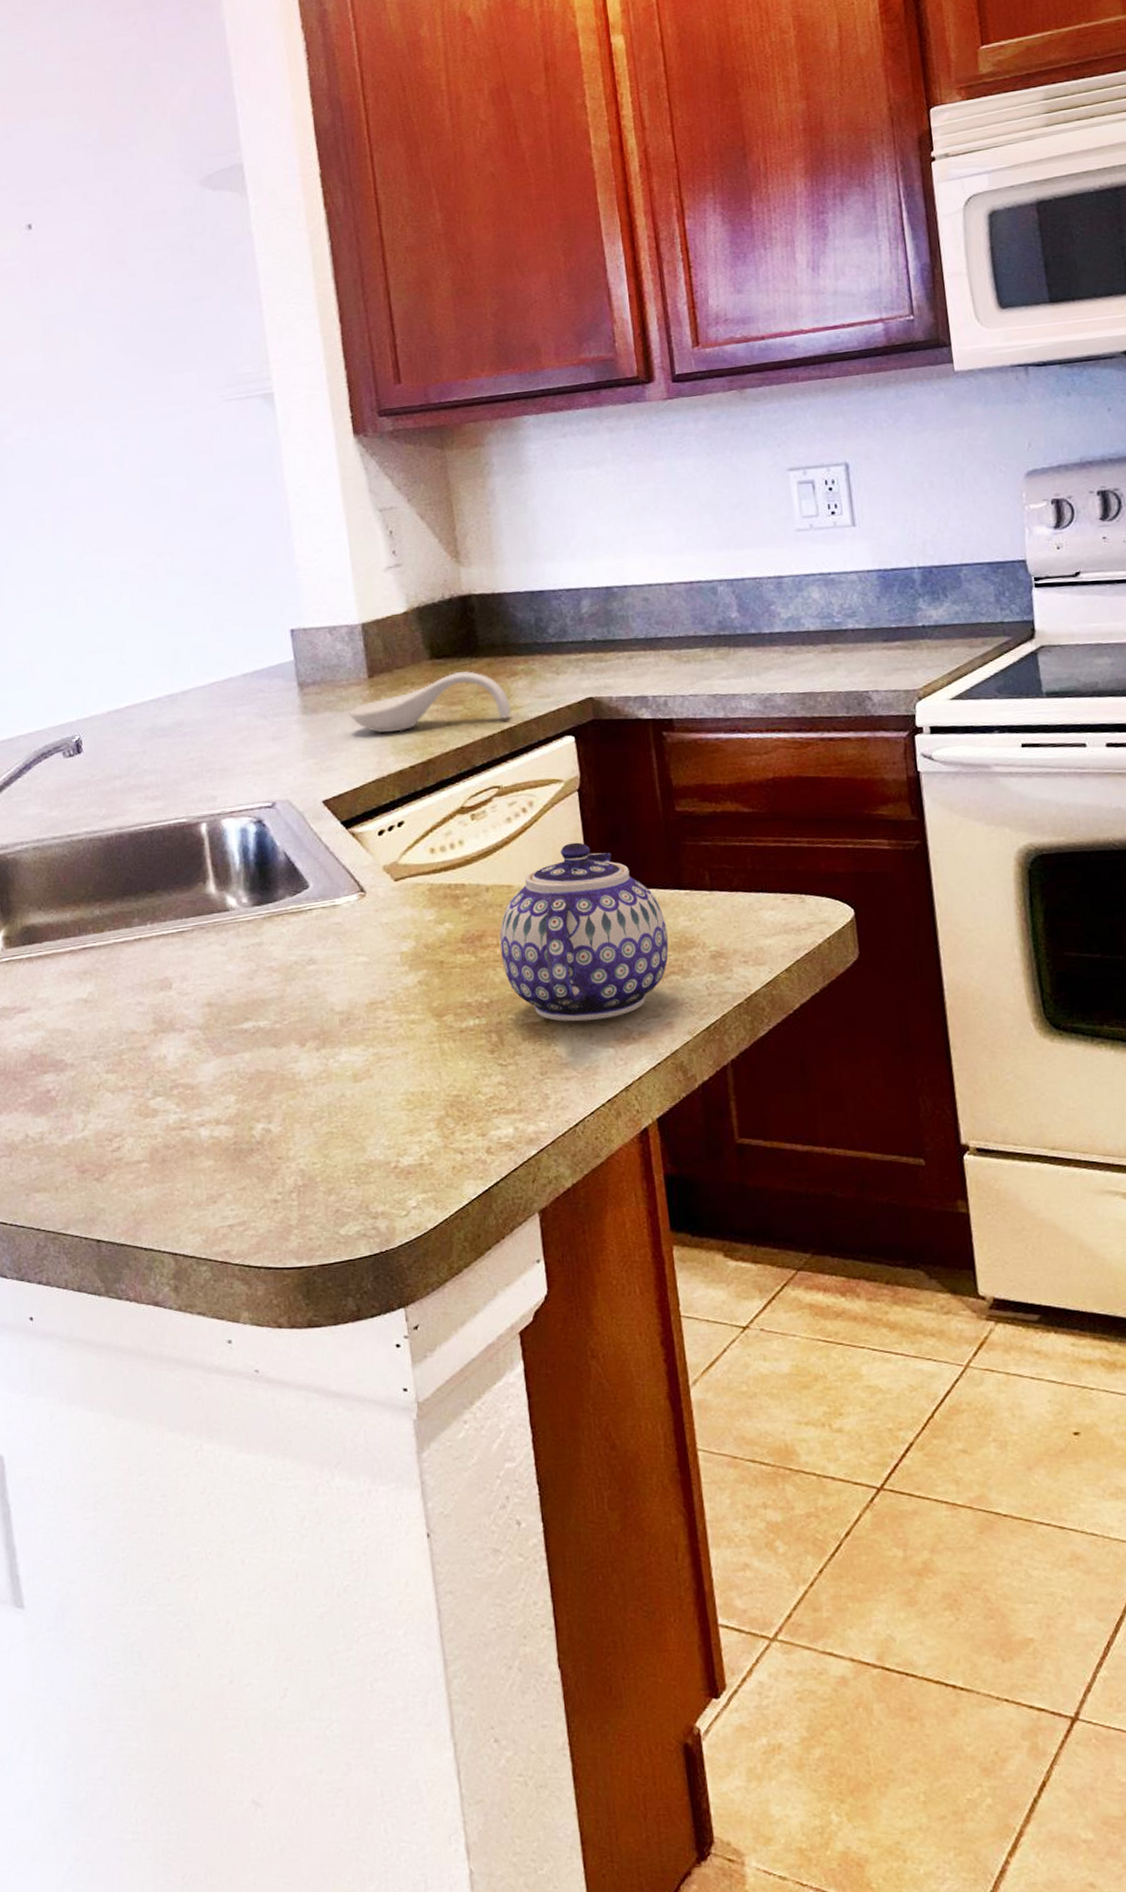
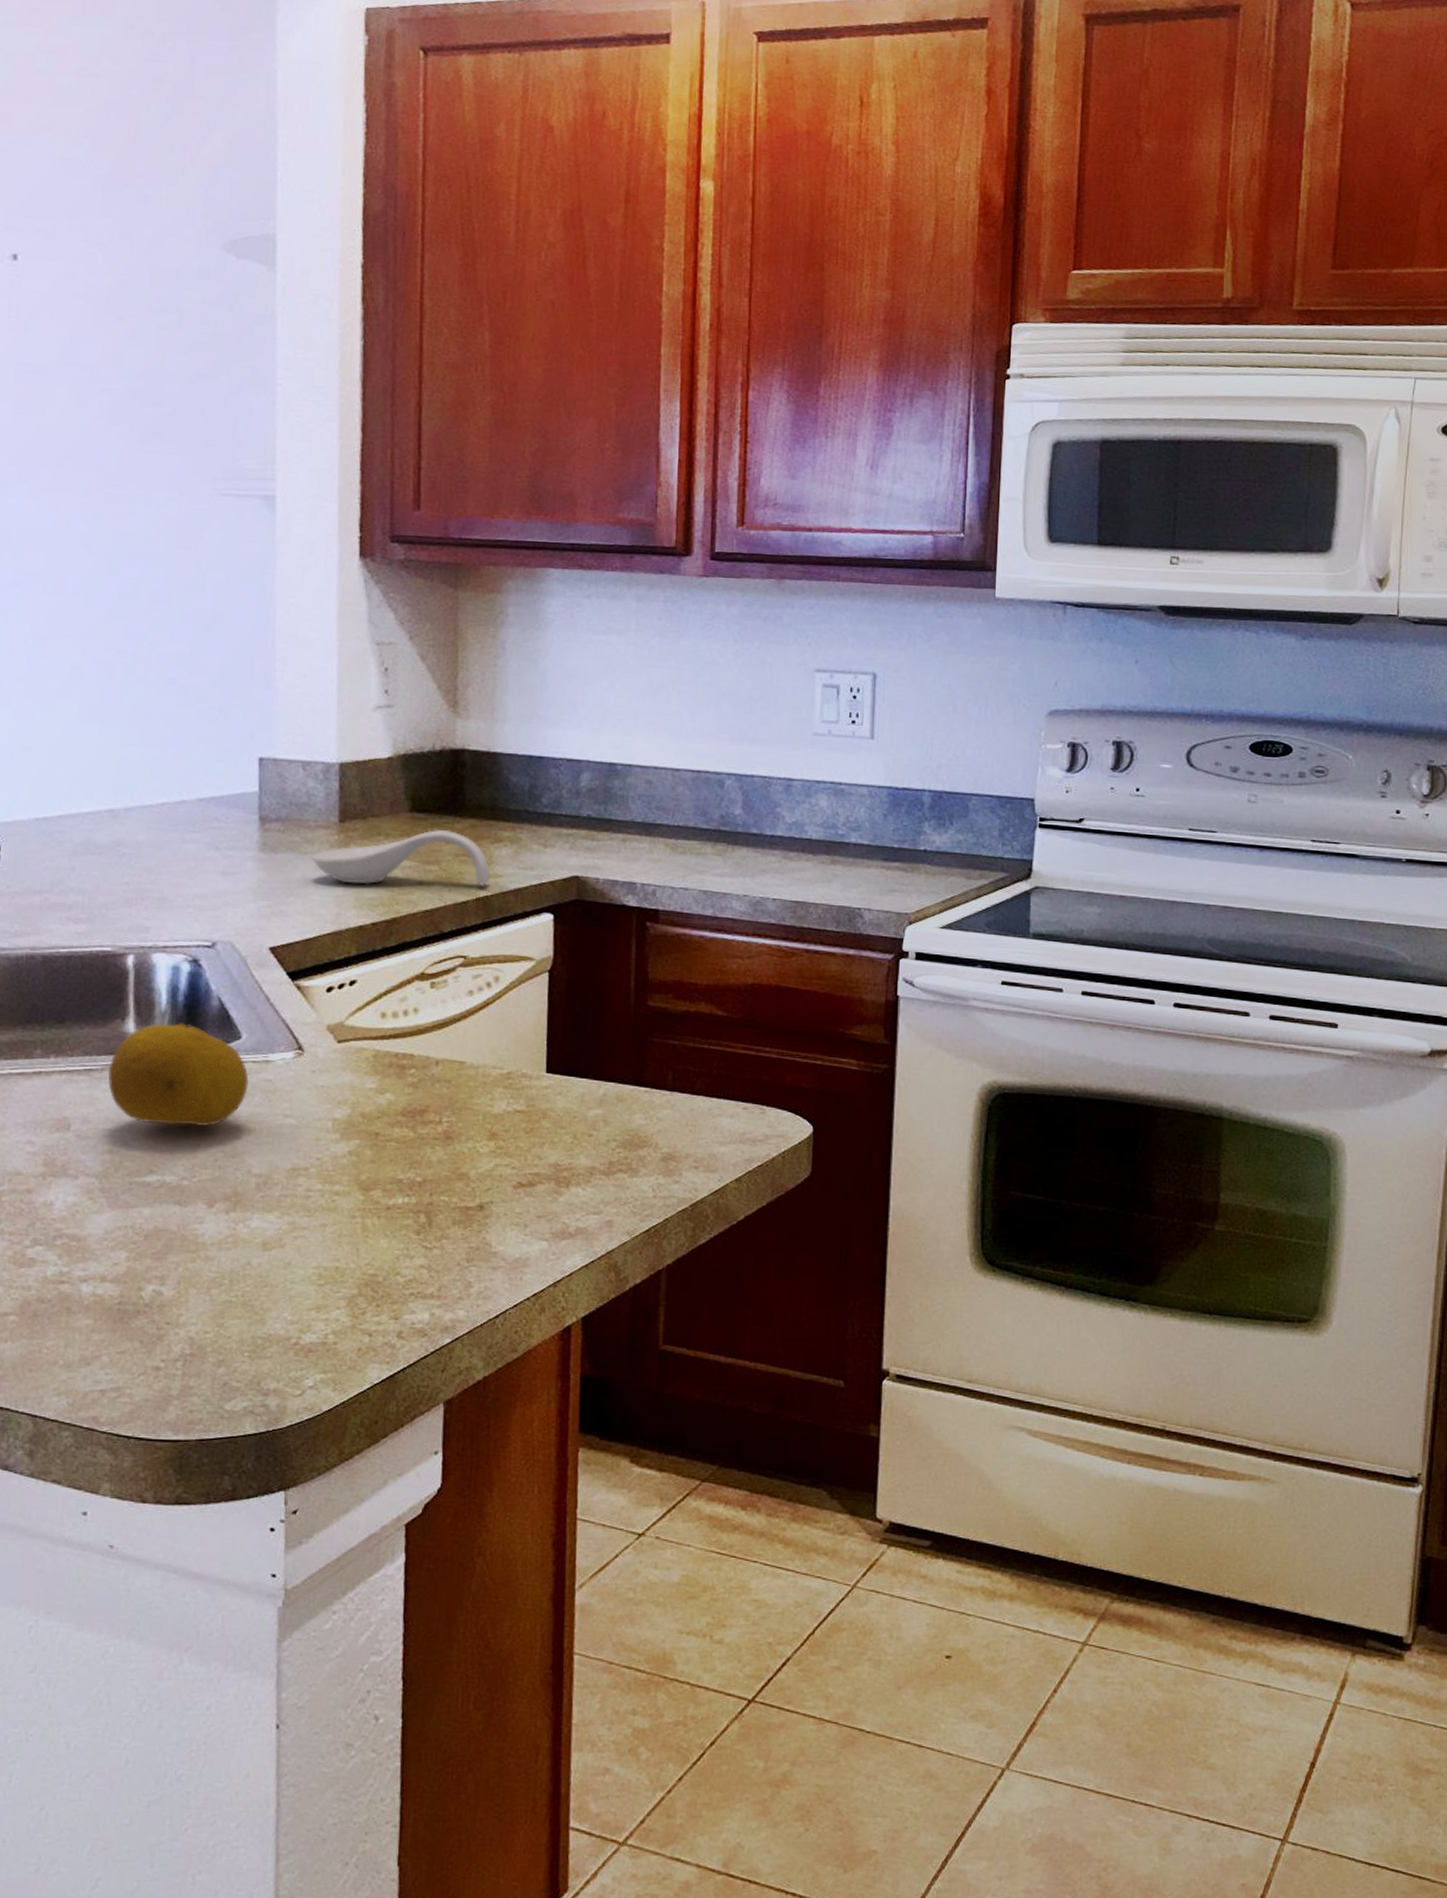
fruit: none [198,879,321,975] -> present [108,1023,249,1126]
teapot: present [500,842,669,1022] -> none [442,1025,621,1211]

